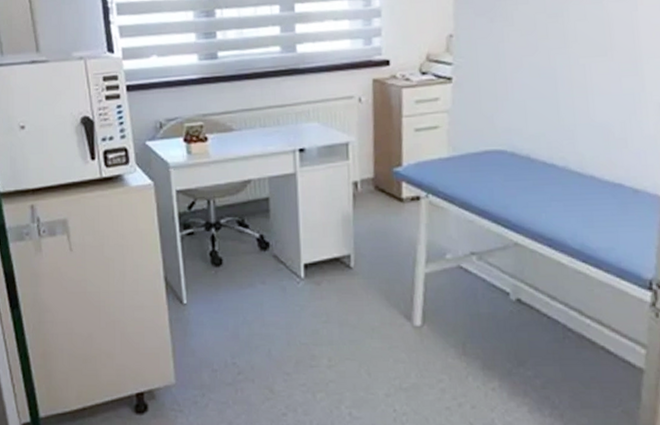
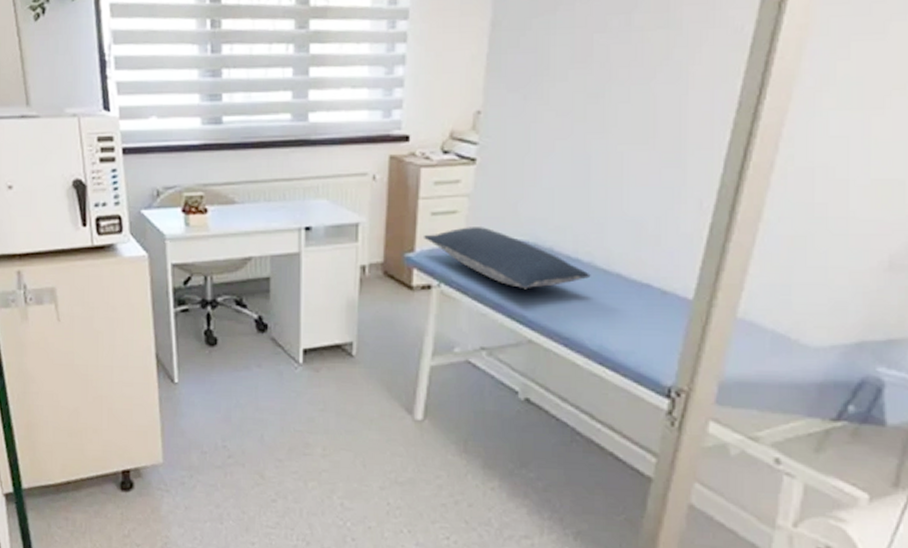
pillow: none [408,139,567,196] -> present [423,227,591,290]

